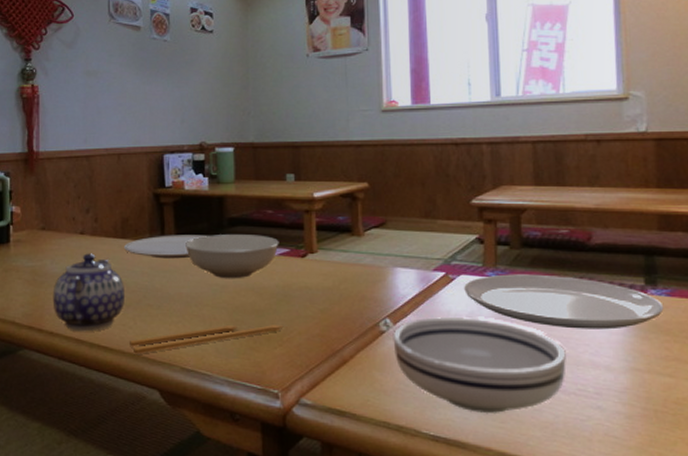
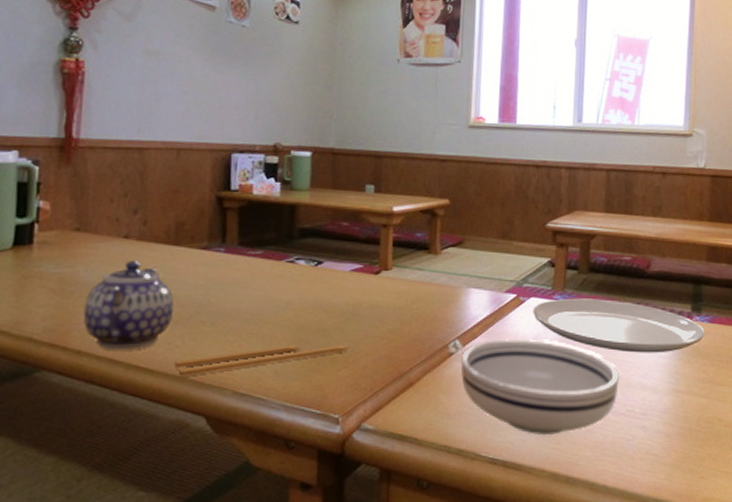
plate: present [124,235,209,259] -> none [177,243,277,271]
bowl: present [184,235,279,279] -> none [247,246,353,295]

